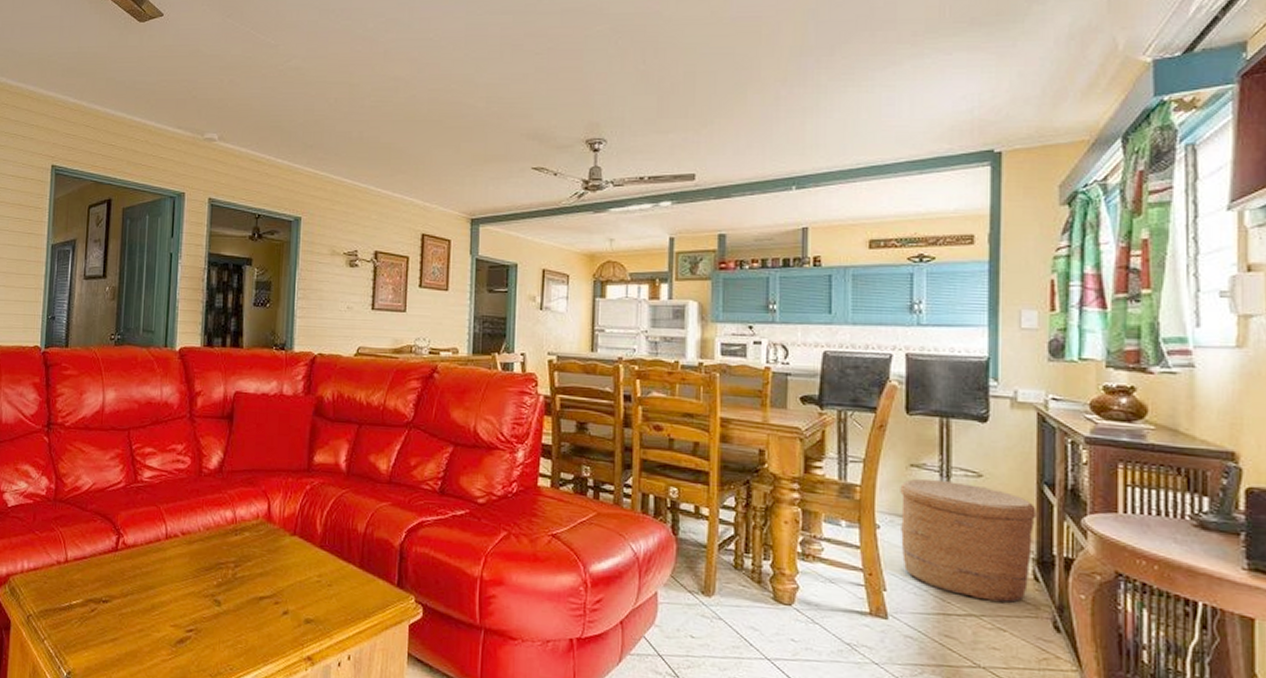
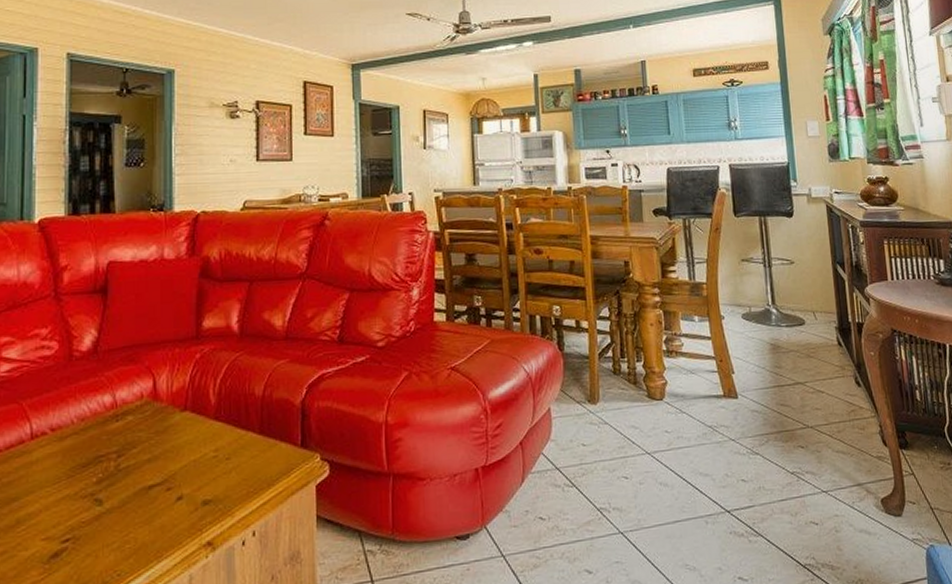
basket: present [900,479,1036,604] -> none [736,270,835,369]

